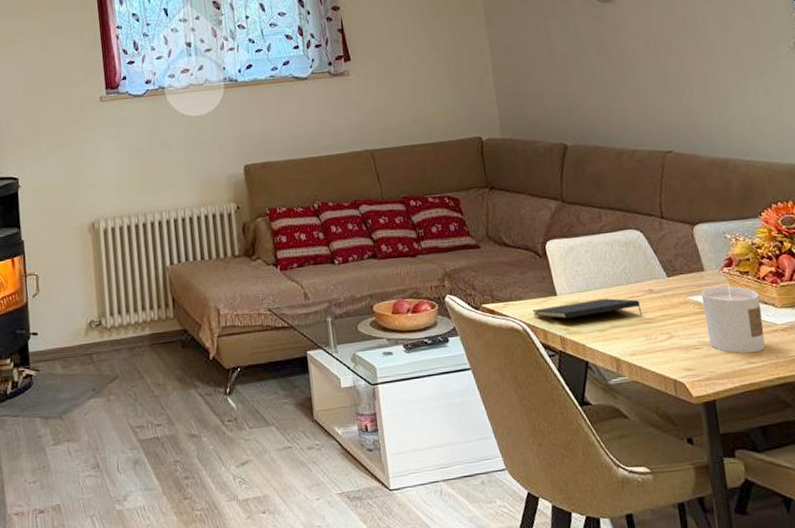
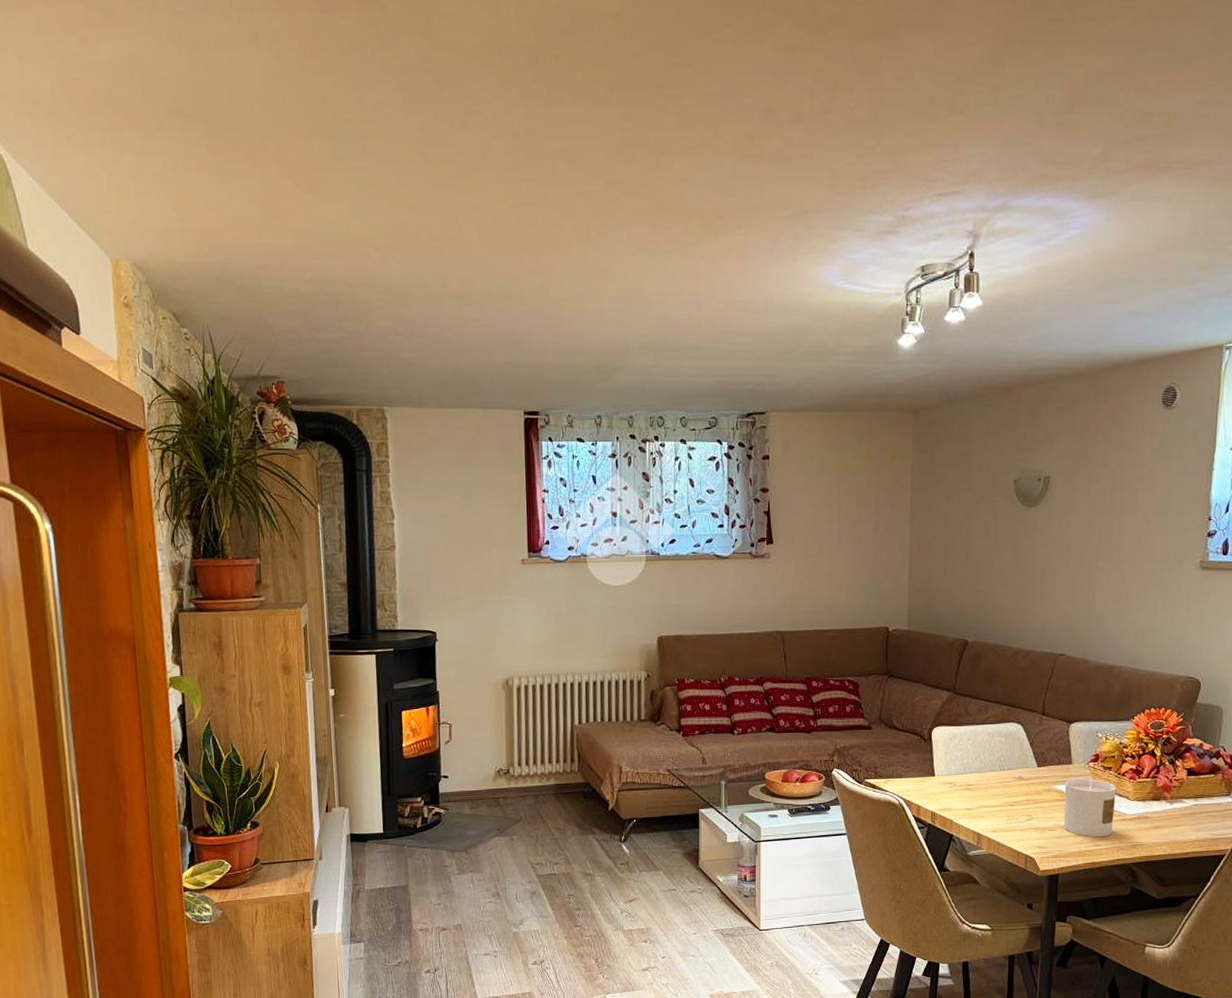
notepad: present [532,298,643,319] -> none [910,781,1009,800]

